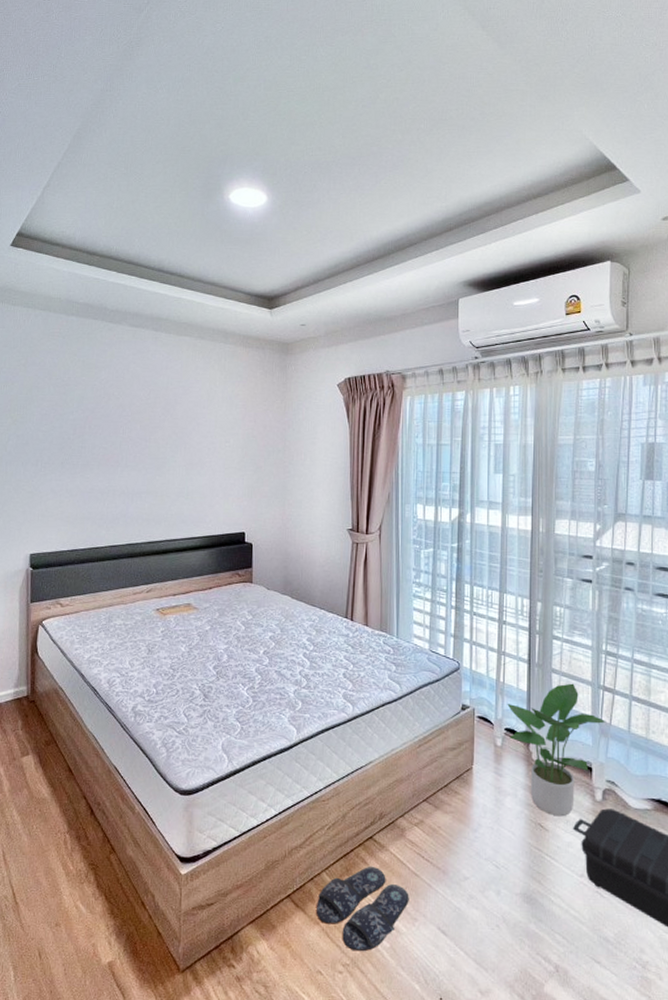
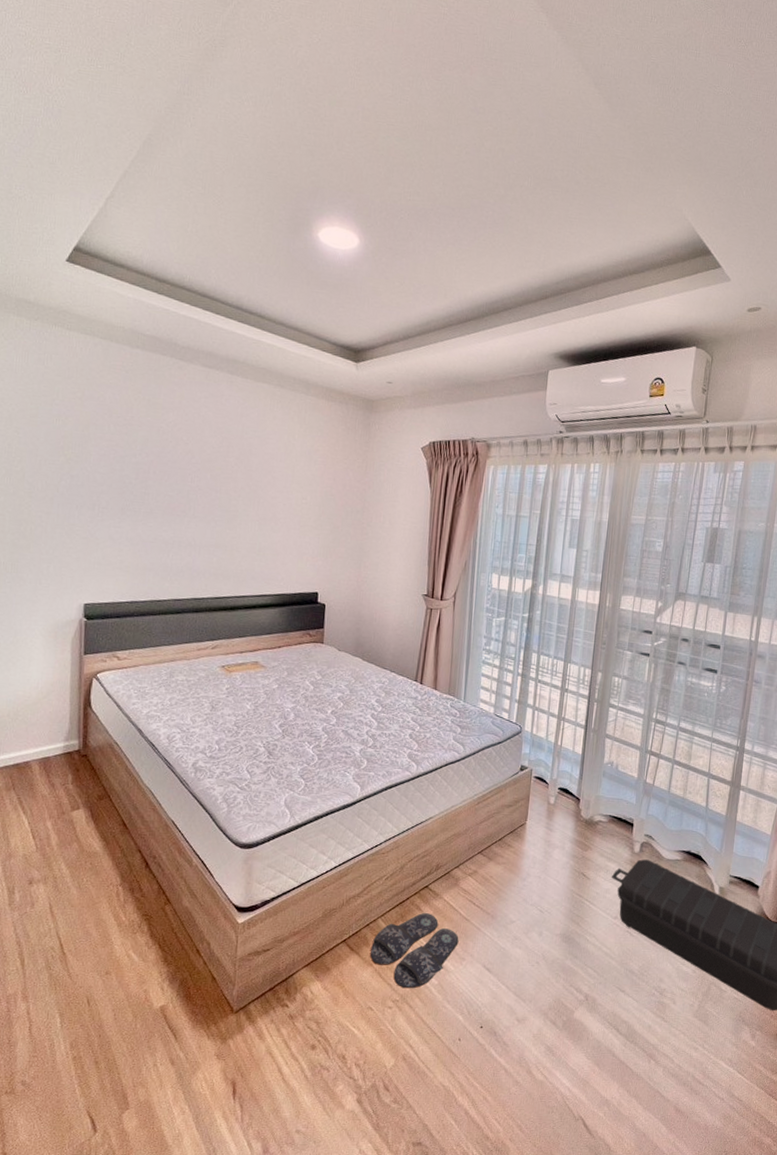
potted plant: present [507,683,606,817] -> none [562,747,650,867]

